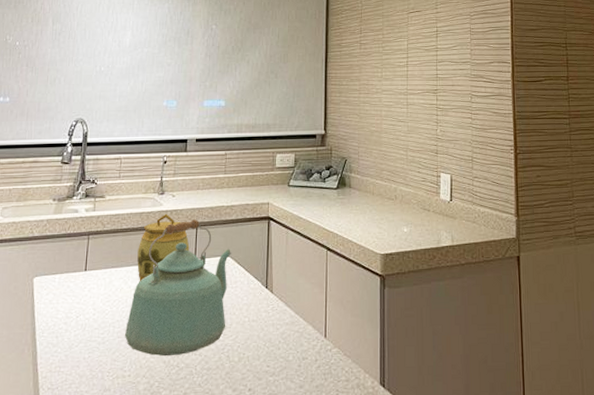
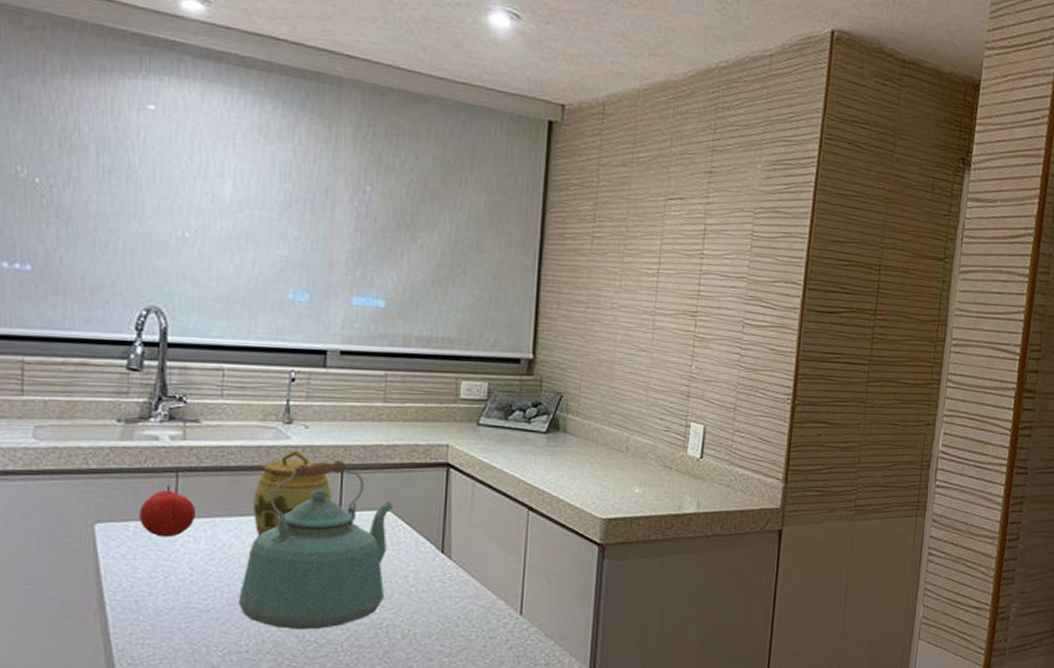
fruit: none [62,245,100,286] -> present [138,485,197,538]

